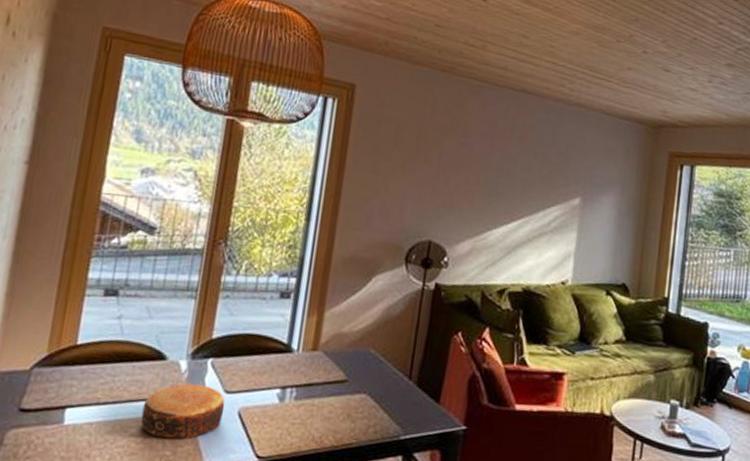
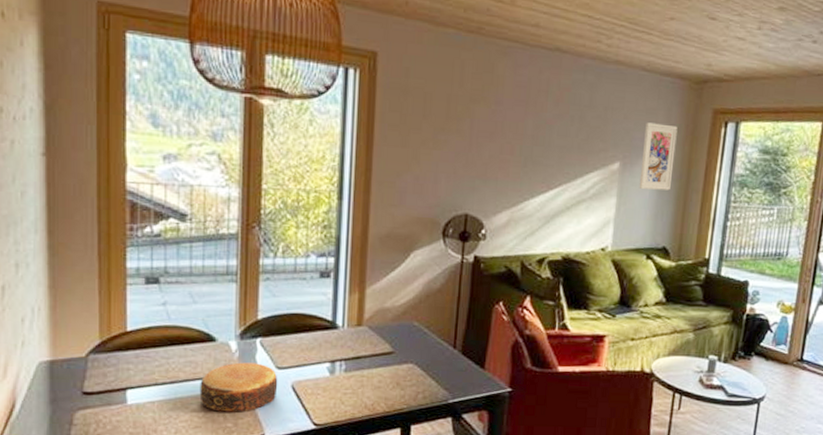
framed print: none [599,161,636,228] -> present [639,122,678,191]

